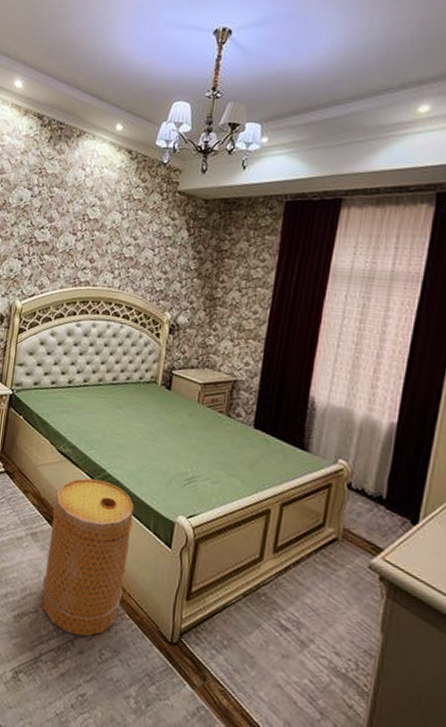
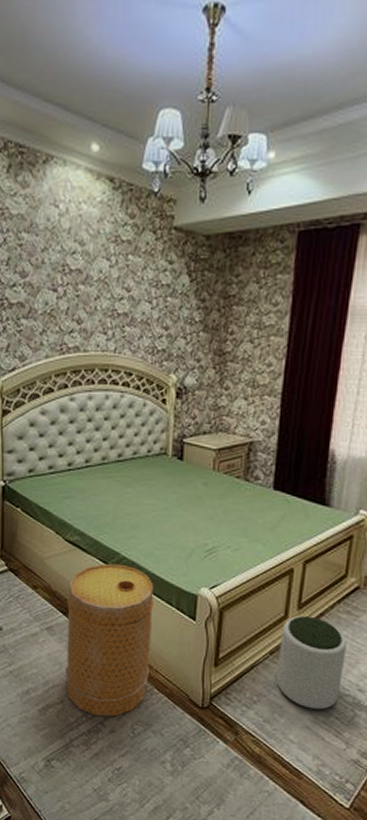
plant pot: none [248,559,323,669] -> present [276,615,347,710]

